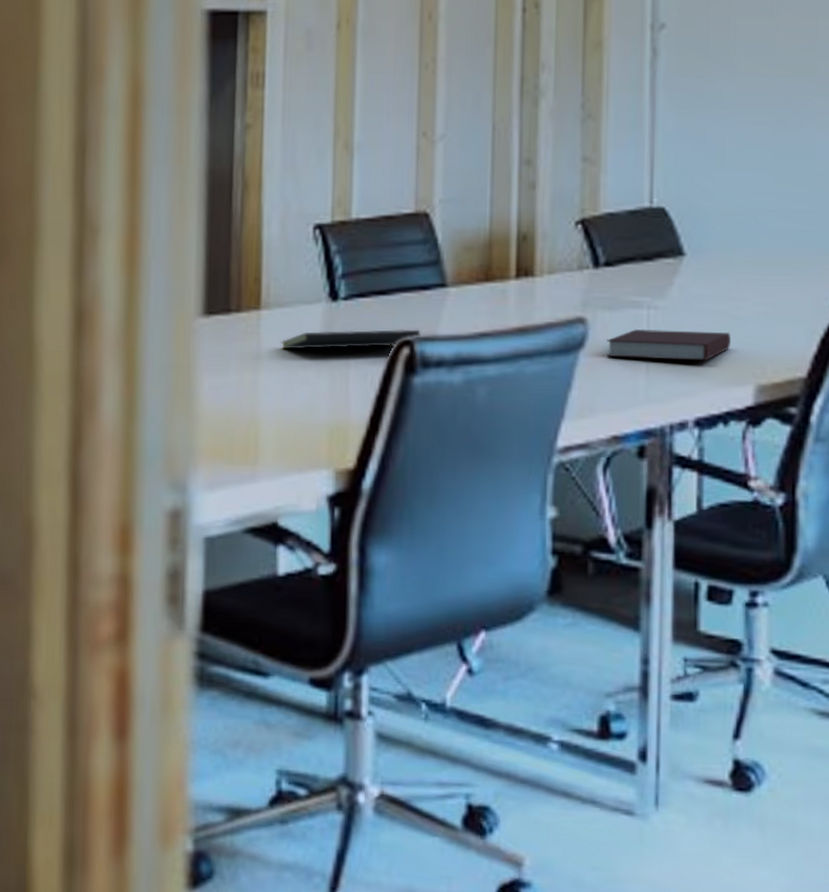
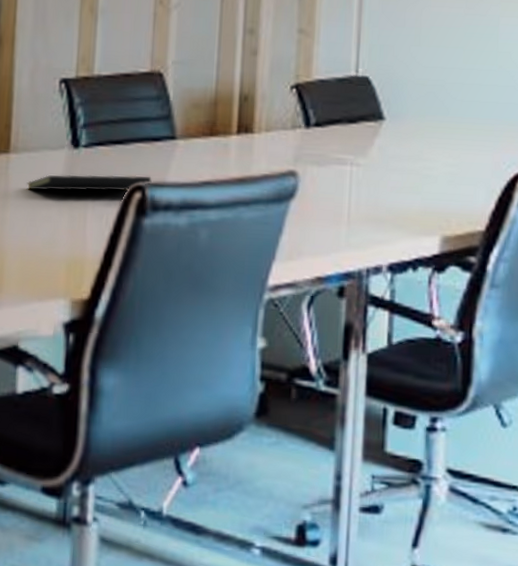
notebook: present [606,328,731,361] -> none [314,183,421,214]

